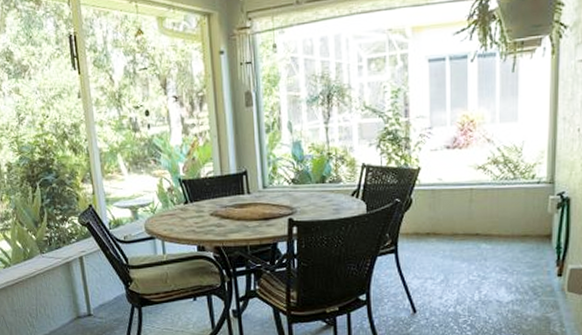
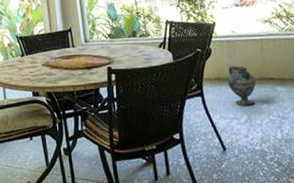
ceramic jug: none [426,219,458,265] -> present [227,65,256,106]

